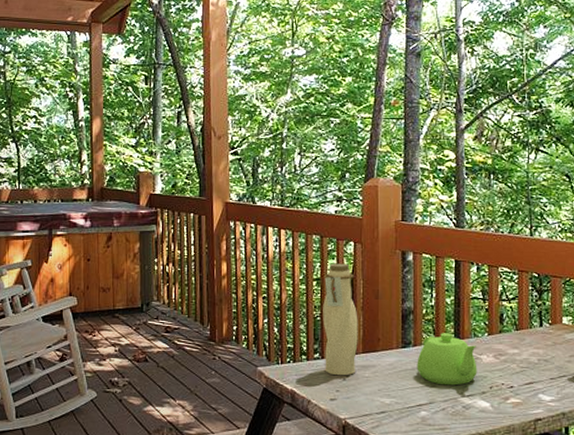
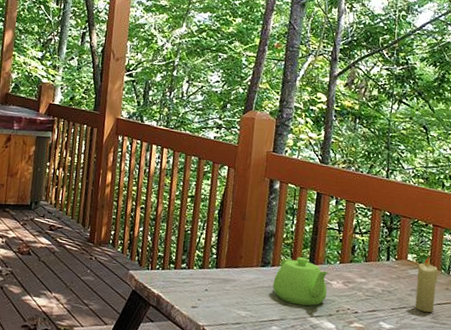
water bottle: present [323,263,358,376] -> none [189,183,225,287]

